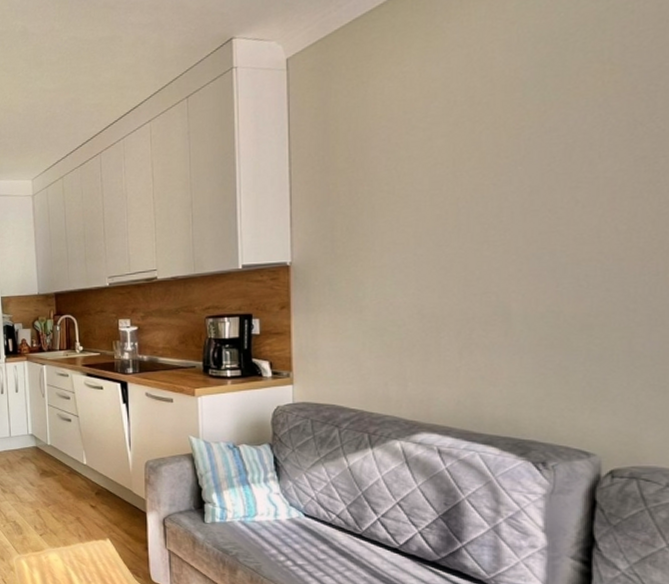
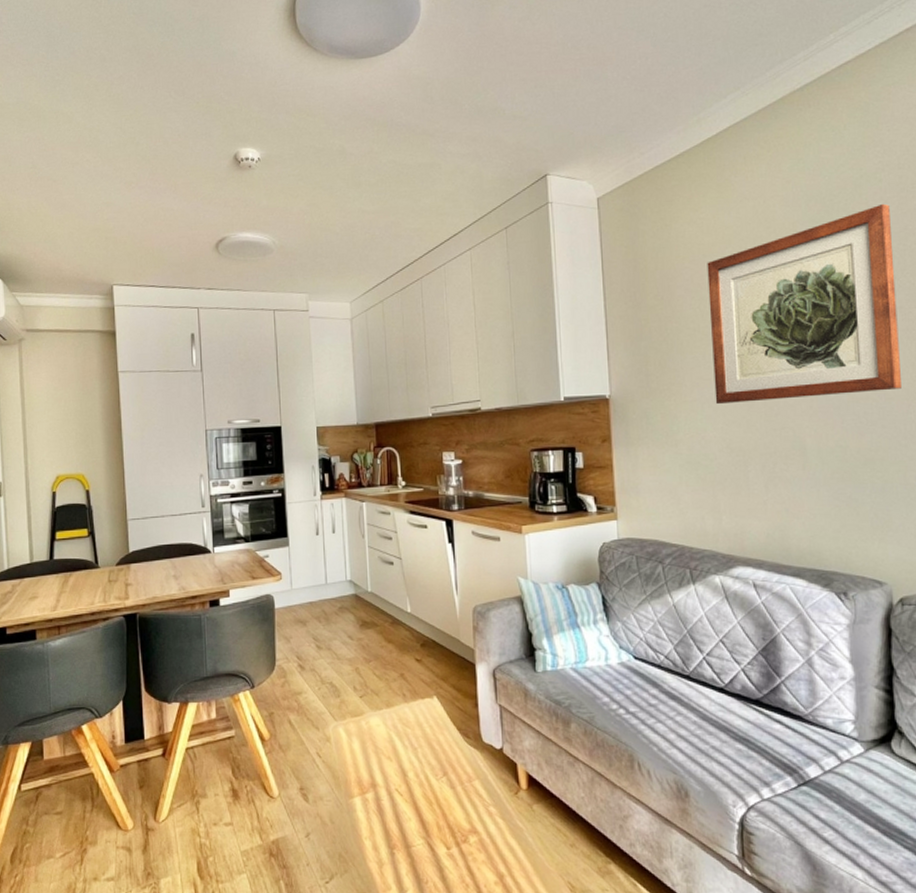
wall art: none [407,38,641,270] -> present [707,203,901,405]

